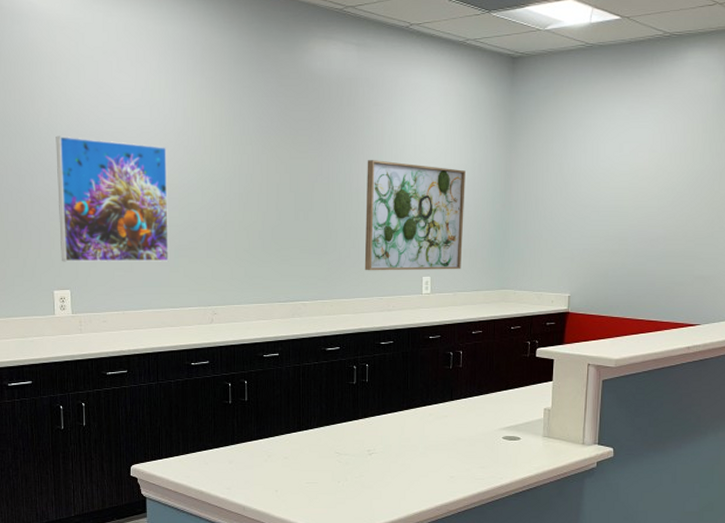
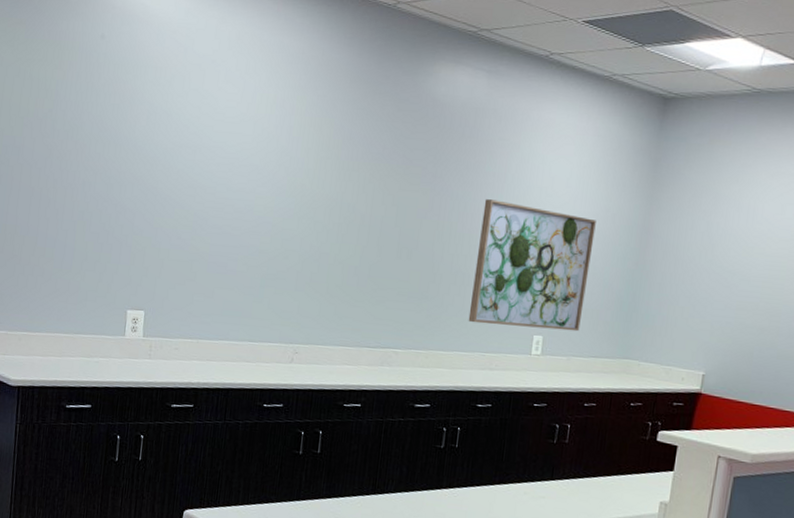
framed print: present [56,136,169,262] -> none [139,145,266,291]

